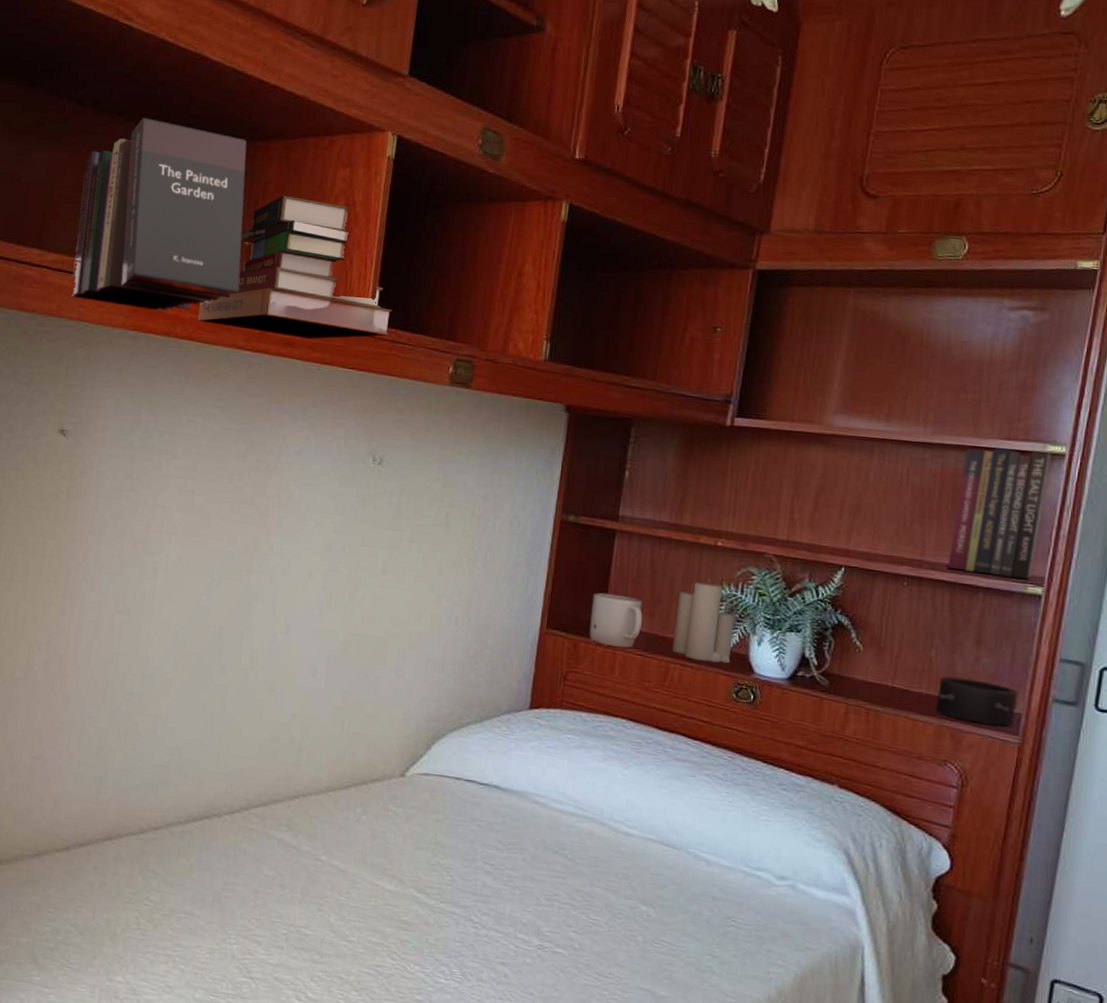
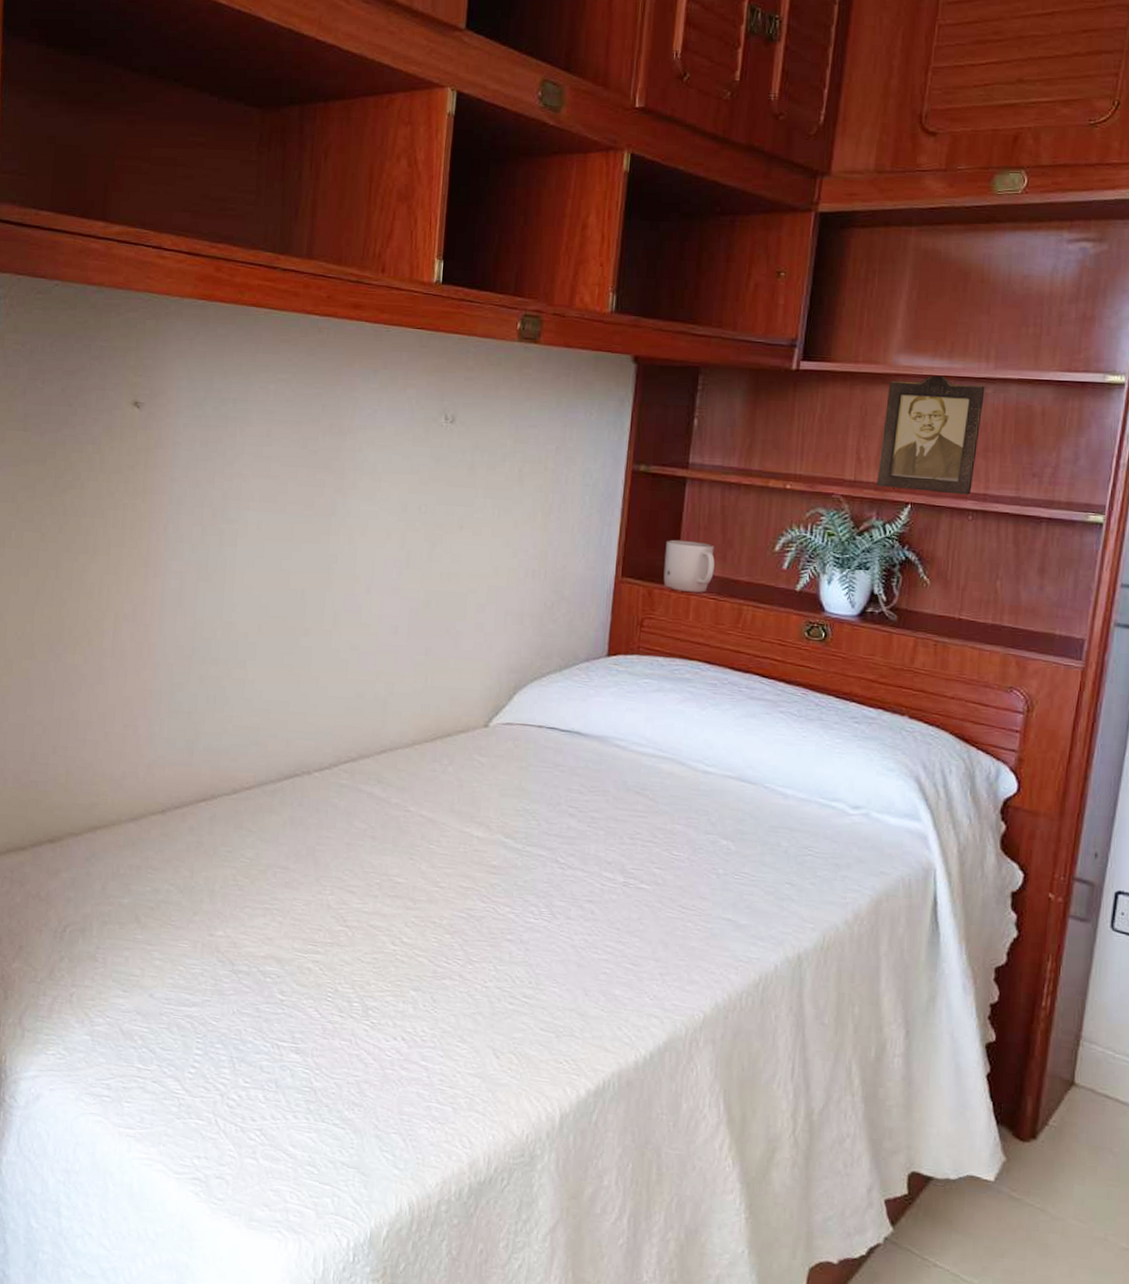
books: present [71,118,247,311] -> none [137,83,307,279]
books: present [198,195,392,340] -> none [265,156,458,302]
candle: present [671,578,735,664] -> none [744,521,805,604]
photo frame: none [810,436,923,561] -> present [877,374,985,495]
alarm clock: present [935,676,1019,727] -> none [1001,606,1081,652]
books: present [947,447,1053,579] -> none [1011,379,1112,508]

